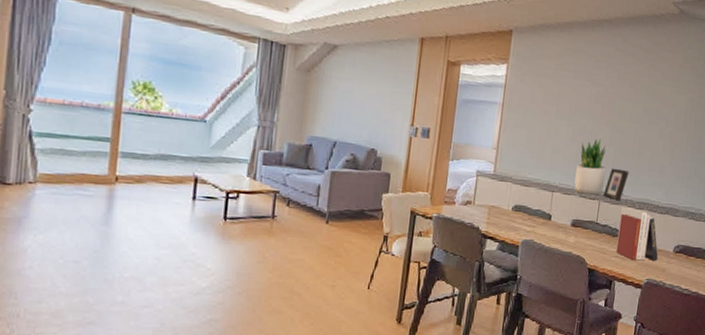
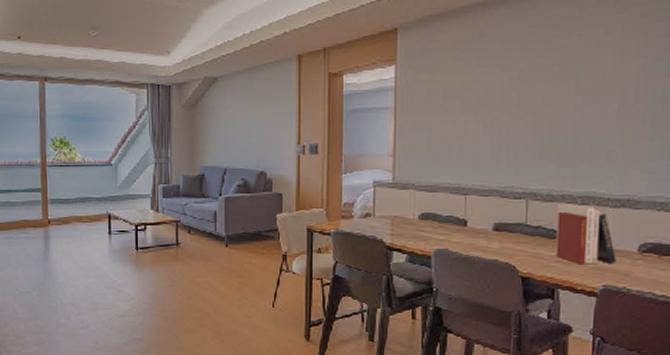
planter: present [575,138,606,195] -> none [492,129,531,194]
picture frame: present [603,168,629,200] -> none [531,160,563,196]

